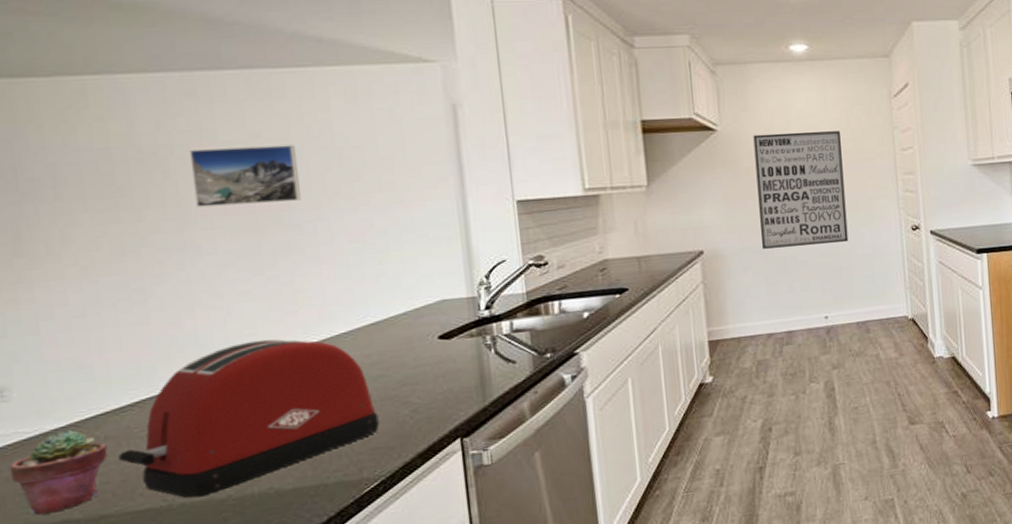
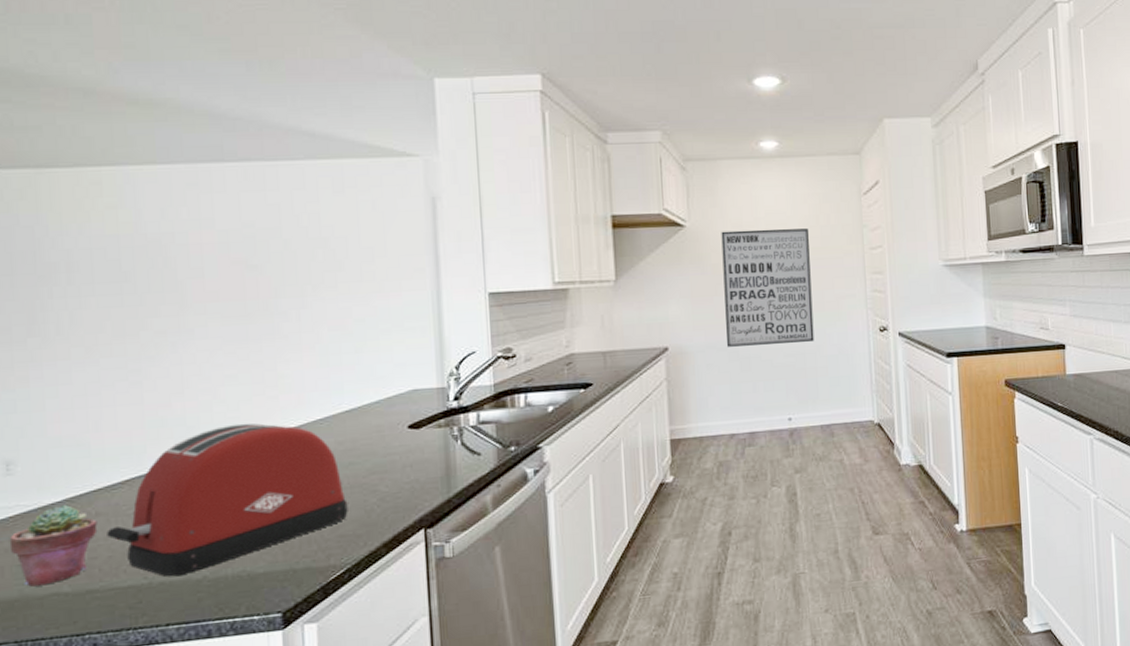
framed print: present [189,144,301,207] -> none [189,234,287,293]

